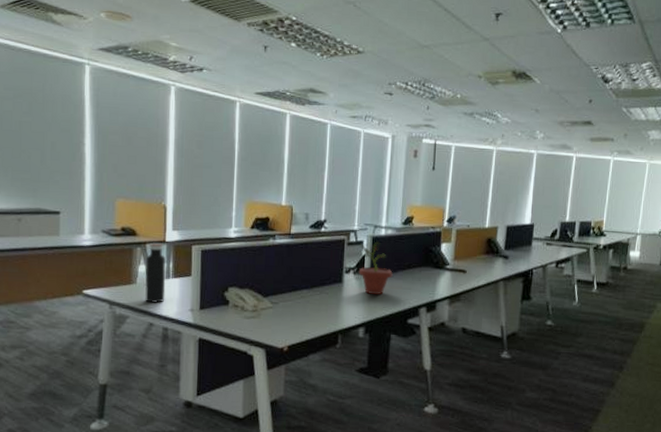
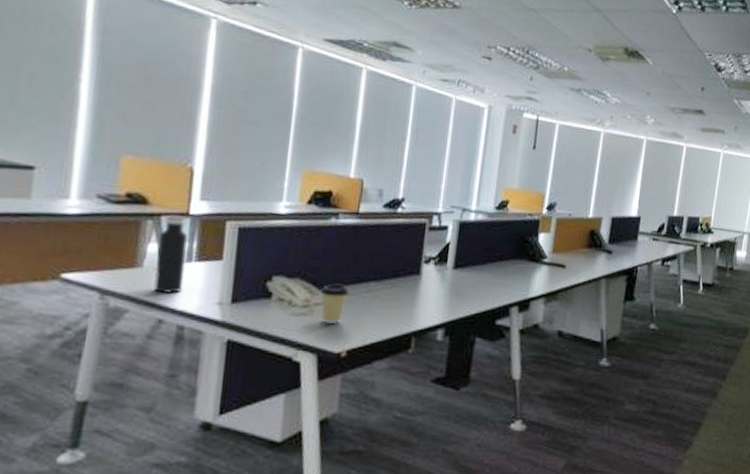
coffee cup: none [265,292,287,324] -> present [320,283,349,324]
potted plant: present [358,241,393,295] -> none [440,227,481,291]

